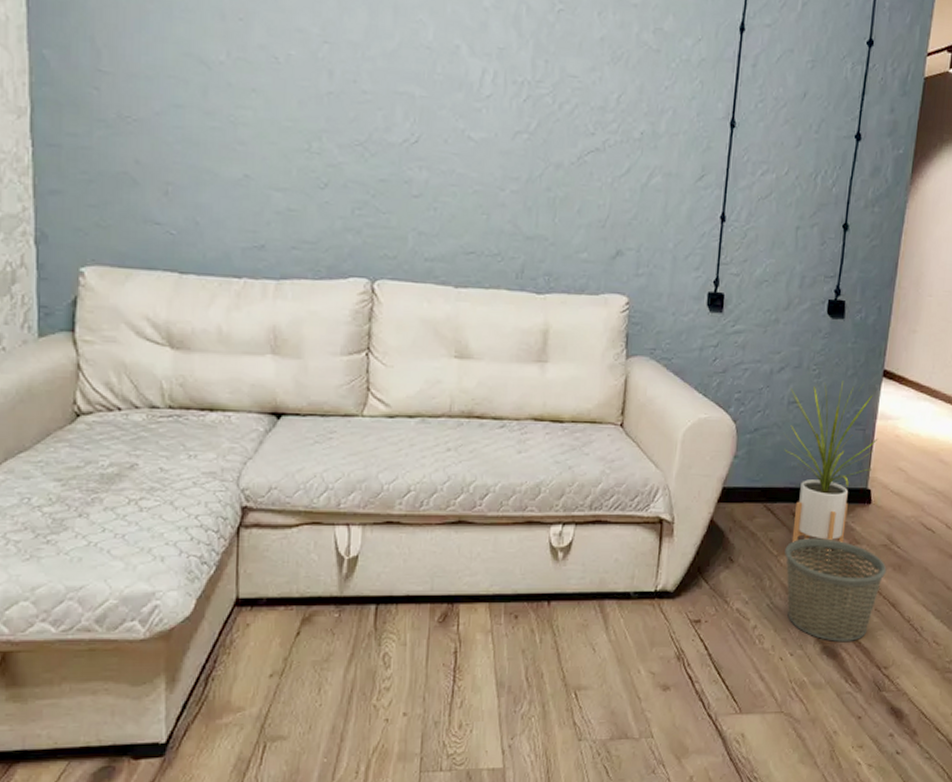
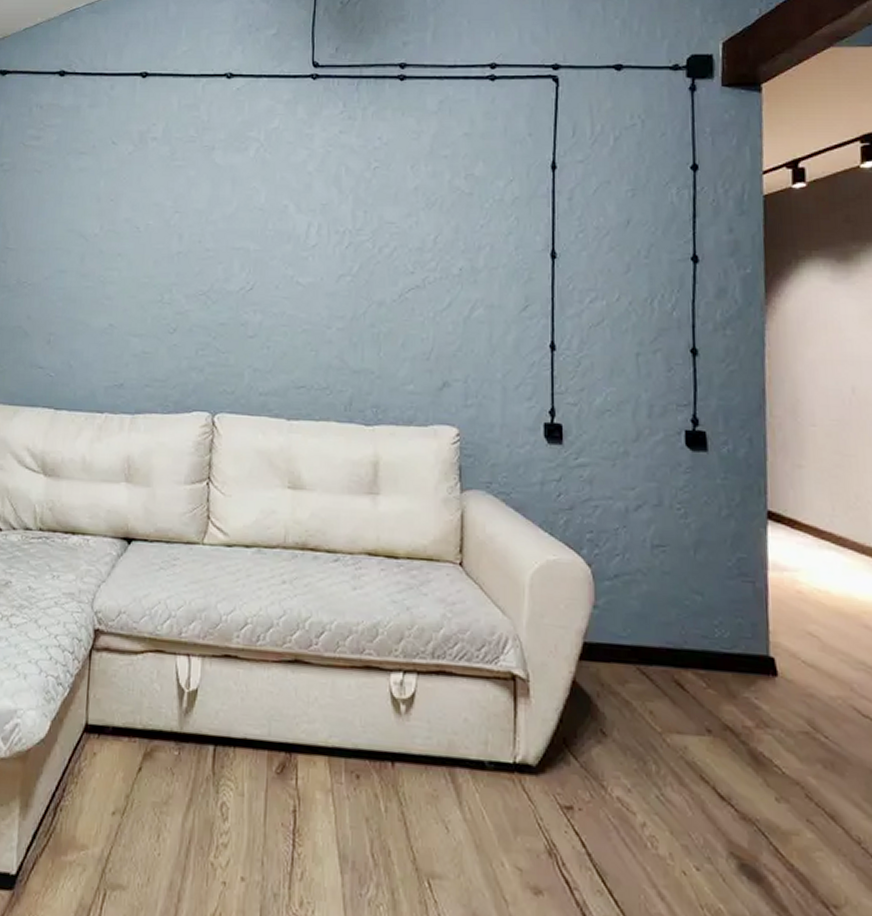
house plant: present [784,380,879,561] -> none [651,522,774,747]
basket: present [785,538,887,641] -> none [671,713,814,862]

